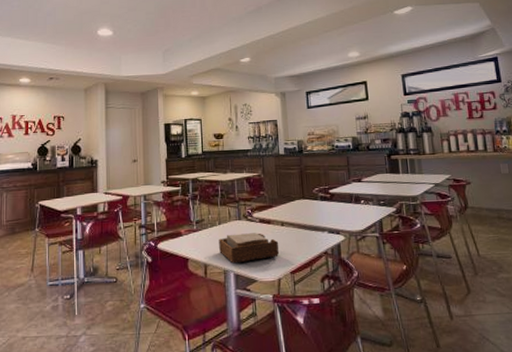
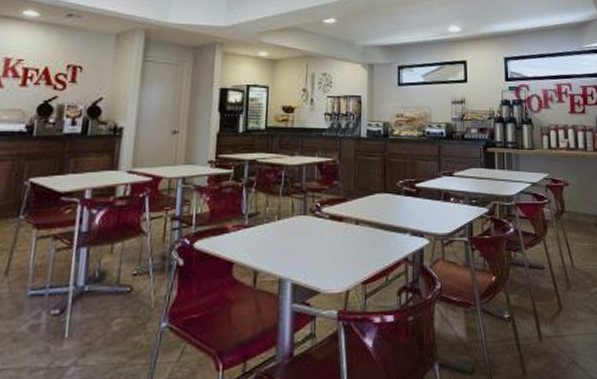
napkin holder: present [219,233,280,264] -> none [275,232,351,270]

